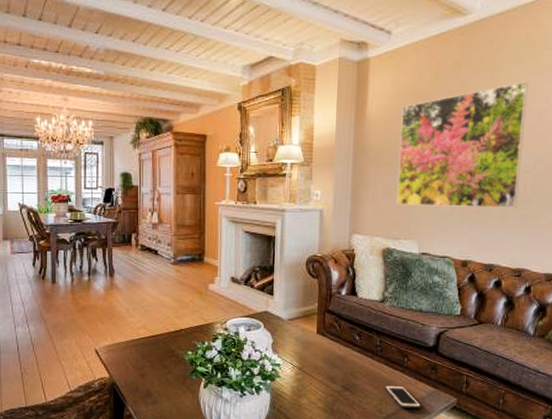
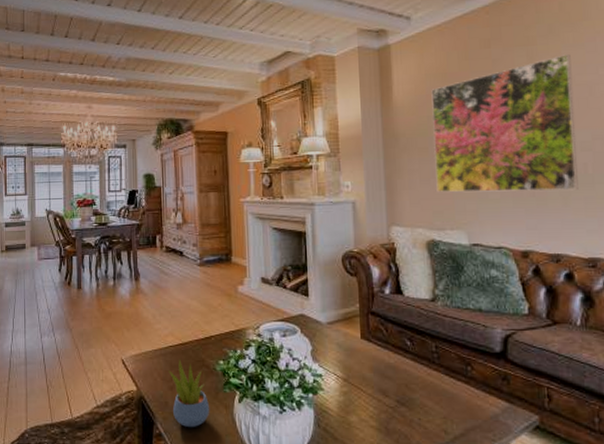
succulent plant: none [140,349,178,409] -> present [168,359,210,427]
cell phone: present [384,385,421,409] -> none [447,400,495,429]

